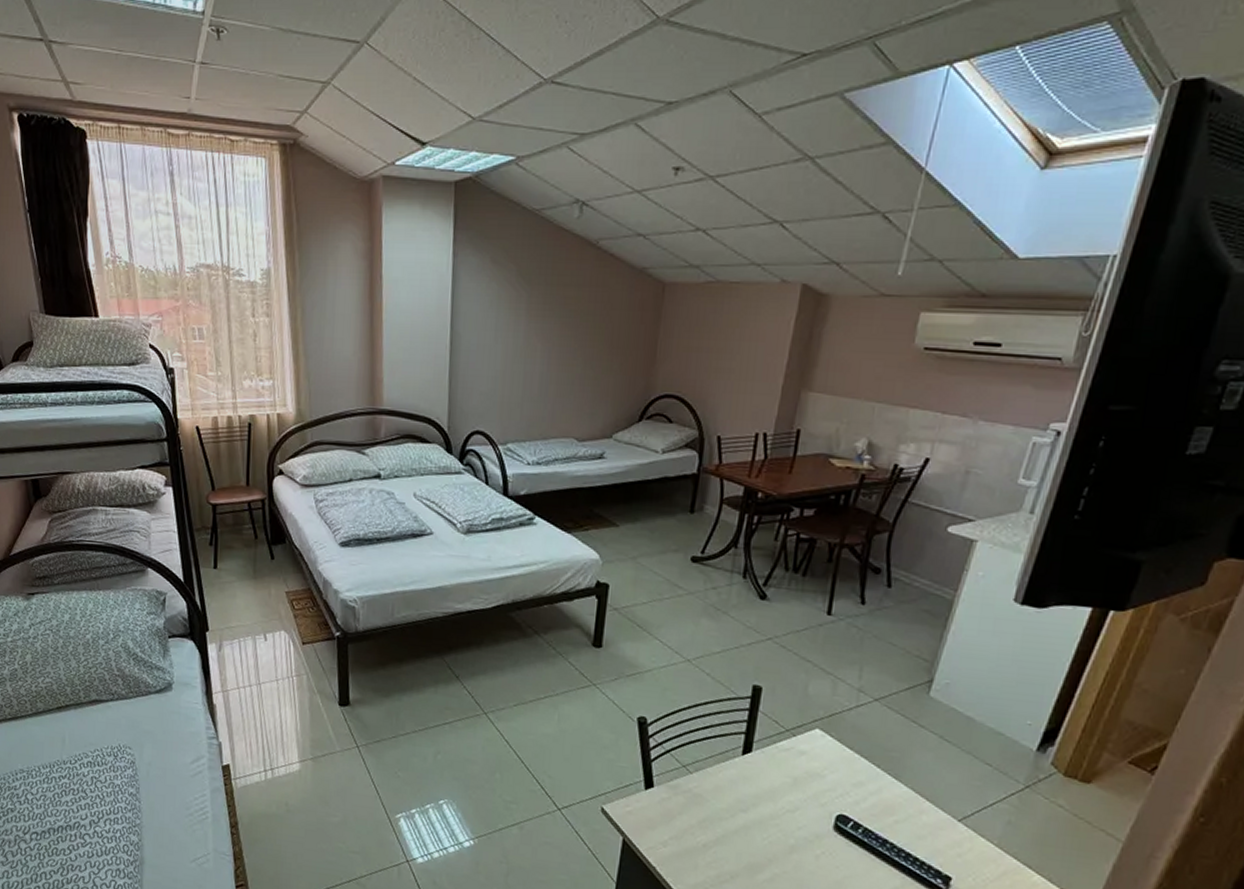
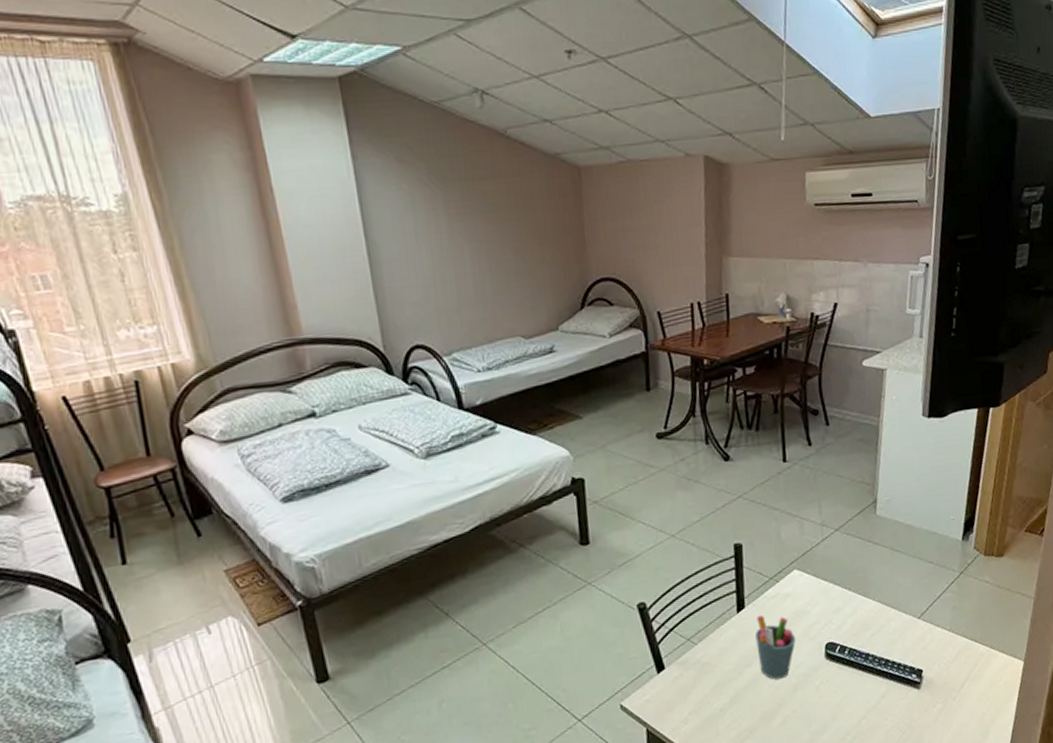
pen holder: none [756,764,804,835] -> present [755,615,797,680]

